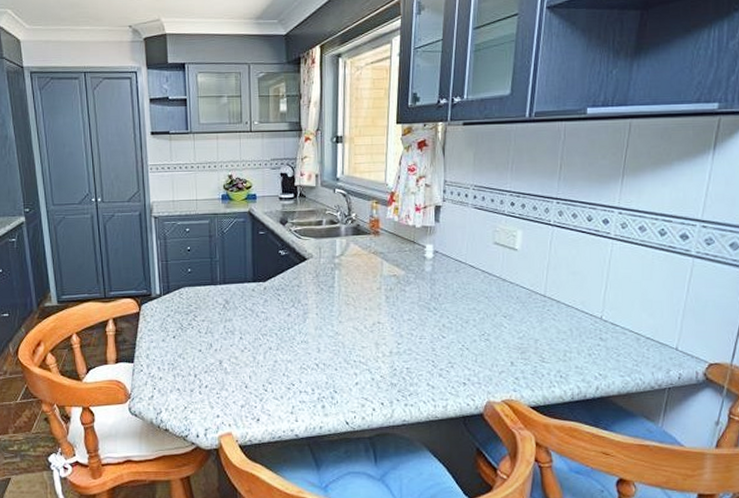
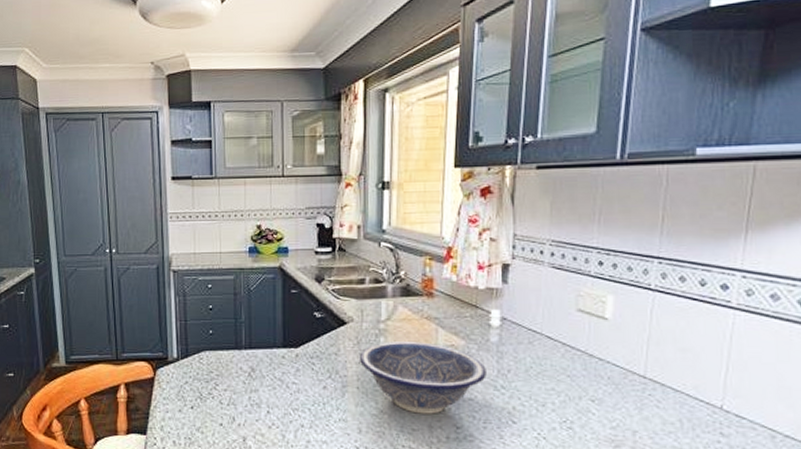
decorative bowl: none [318,273,422,334] -> present [360,341,486,414]

